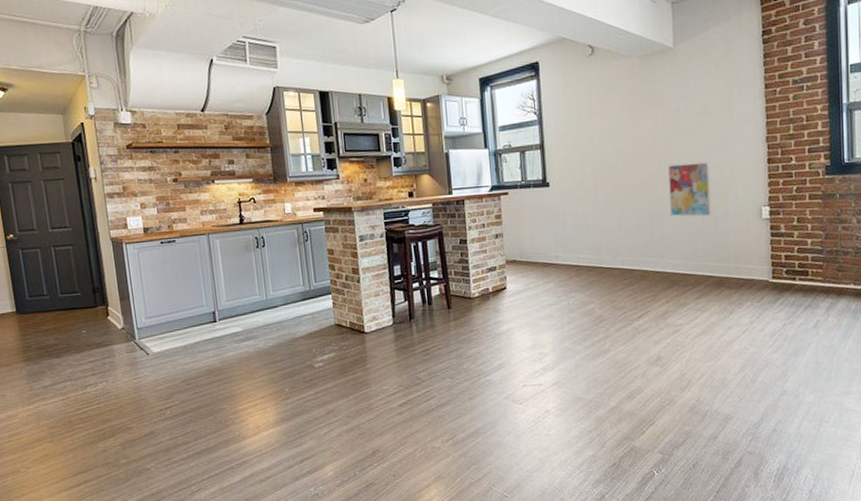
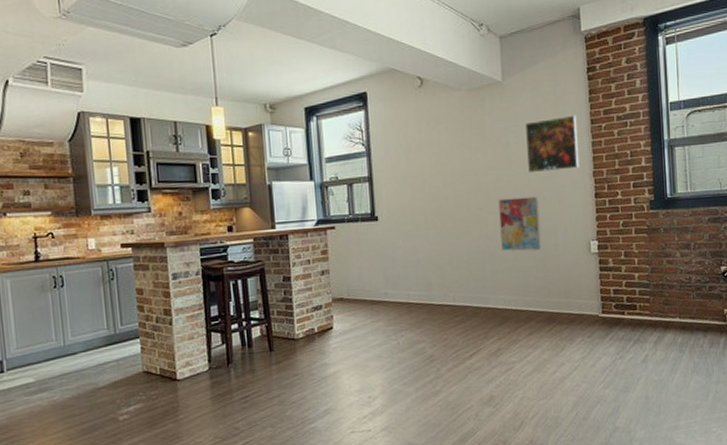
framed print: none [697,79,752,140] -> present [525,115,580,174]

